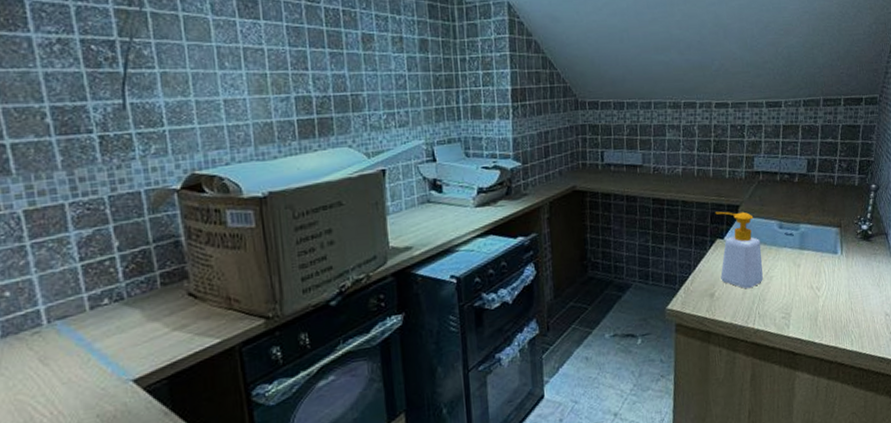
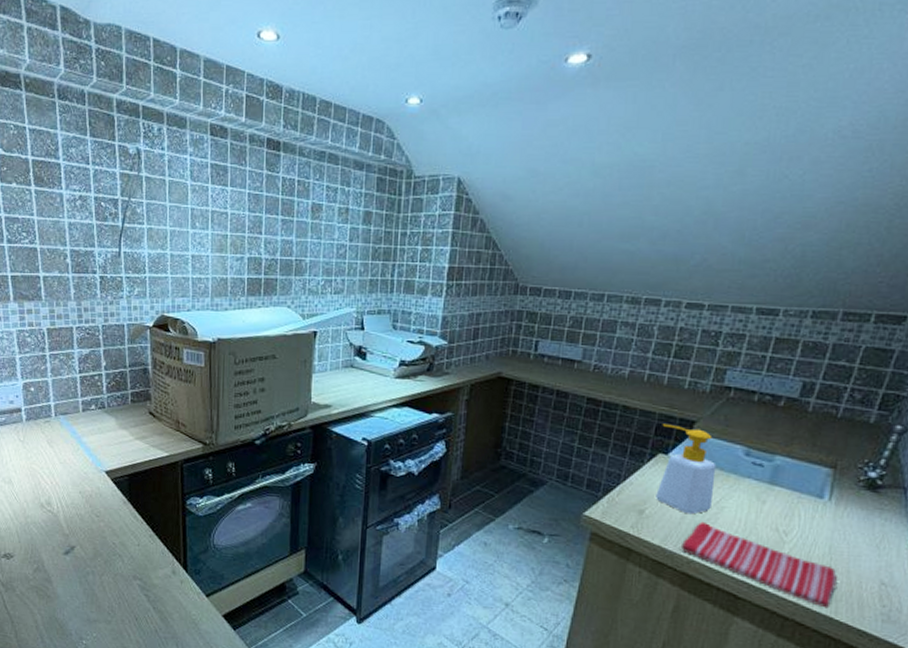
dish towel: none [747,292,859,346] -> present [681,521,839,609]

